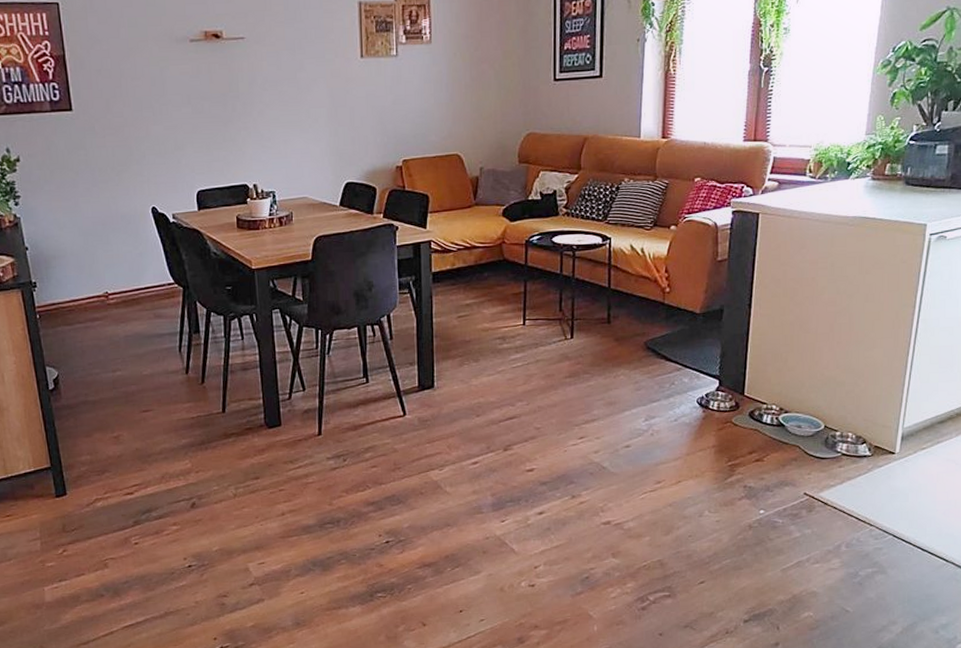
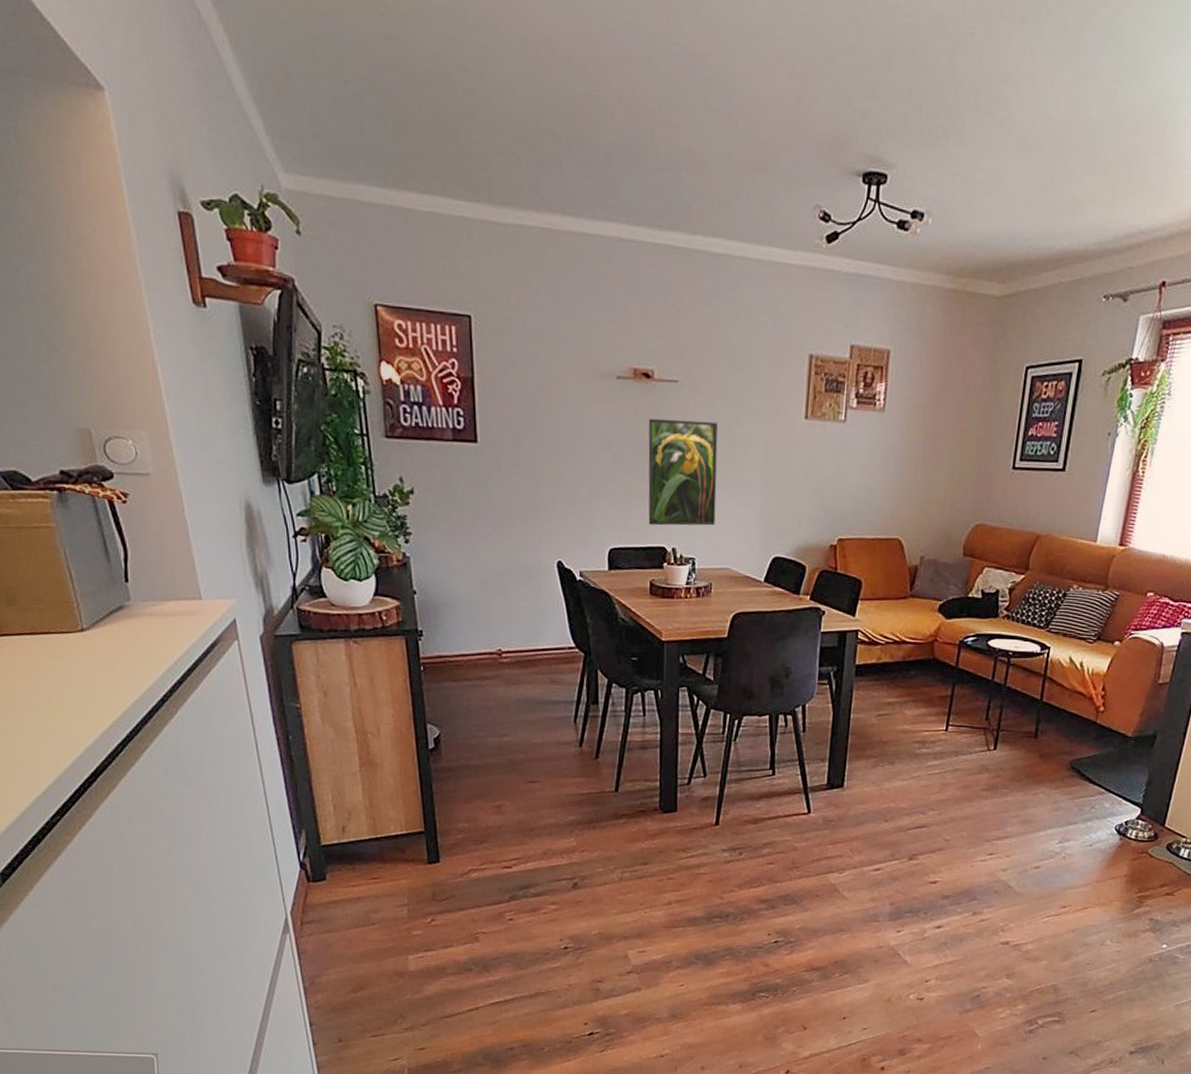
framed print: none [222,69,290,166] -> present [648,418,718,526]

